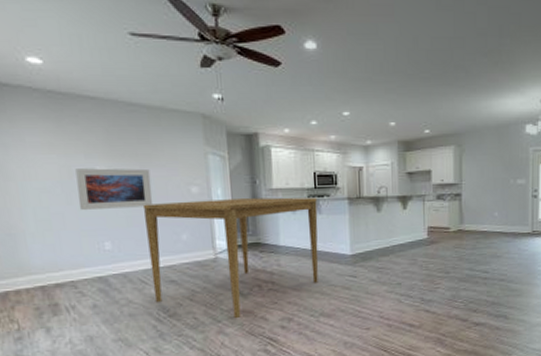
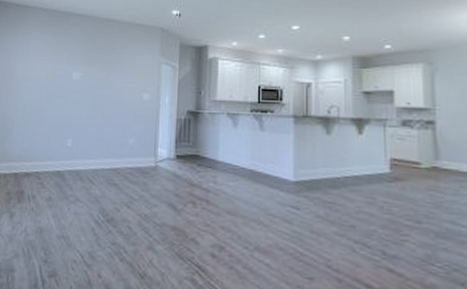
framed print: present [75,168,153,210] -> none [55,73,113,110]
dining table: present [142,197,319,319] -> none [97,107,260,236]

